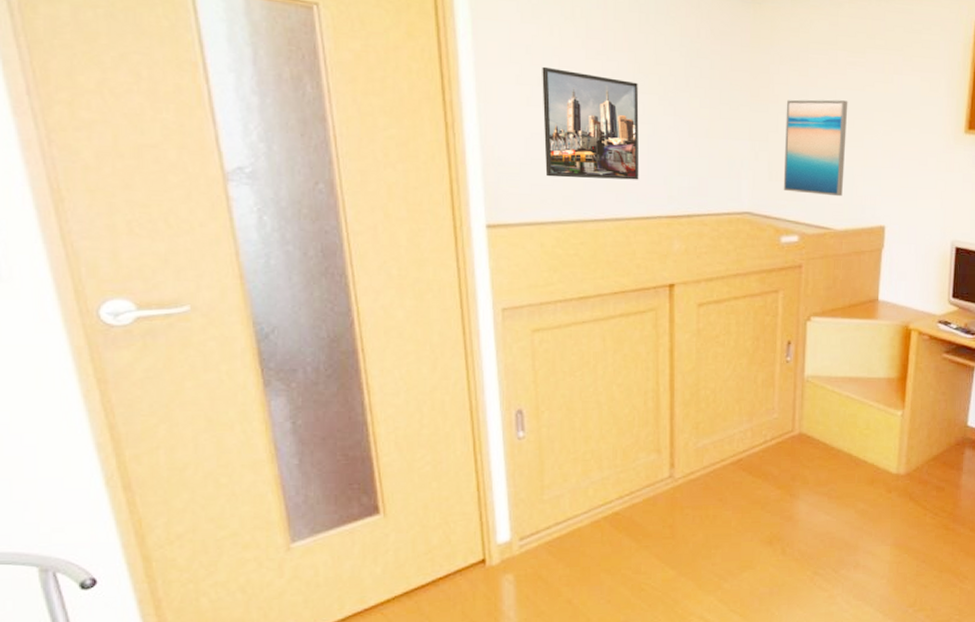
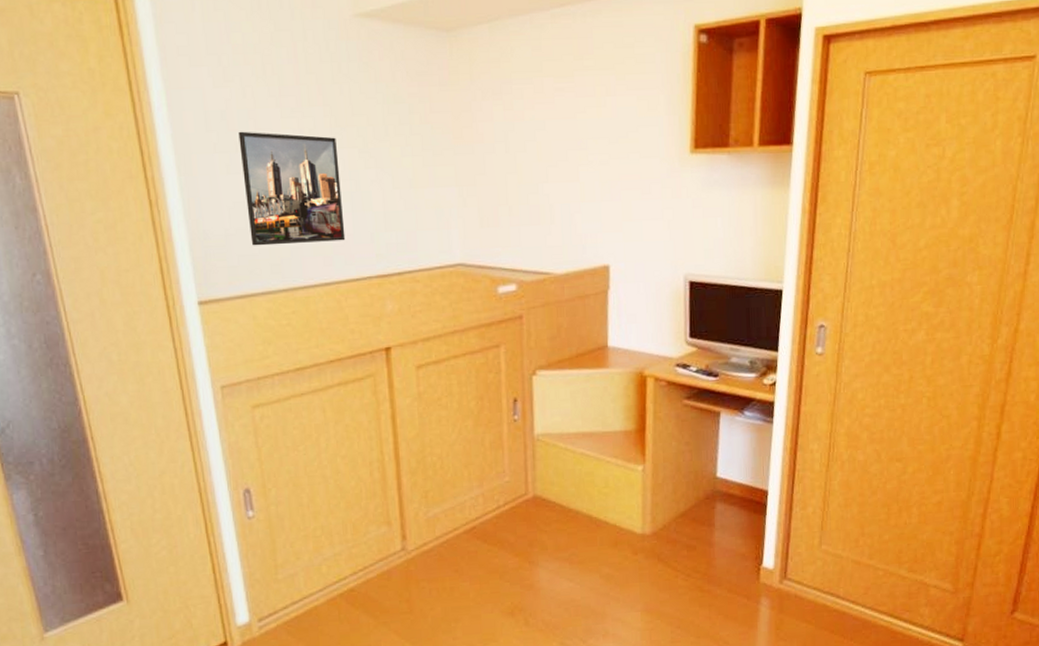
wall art: present [783,99,848,197] -> none [492,132,561,238]

